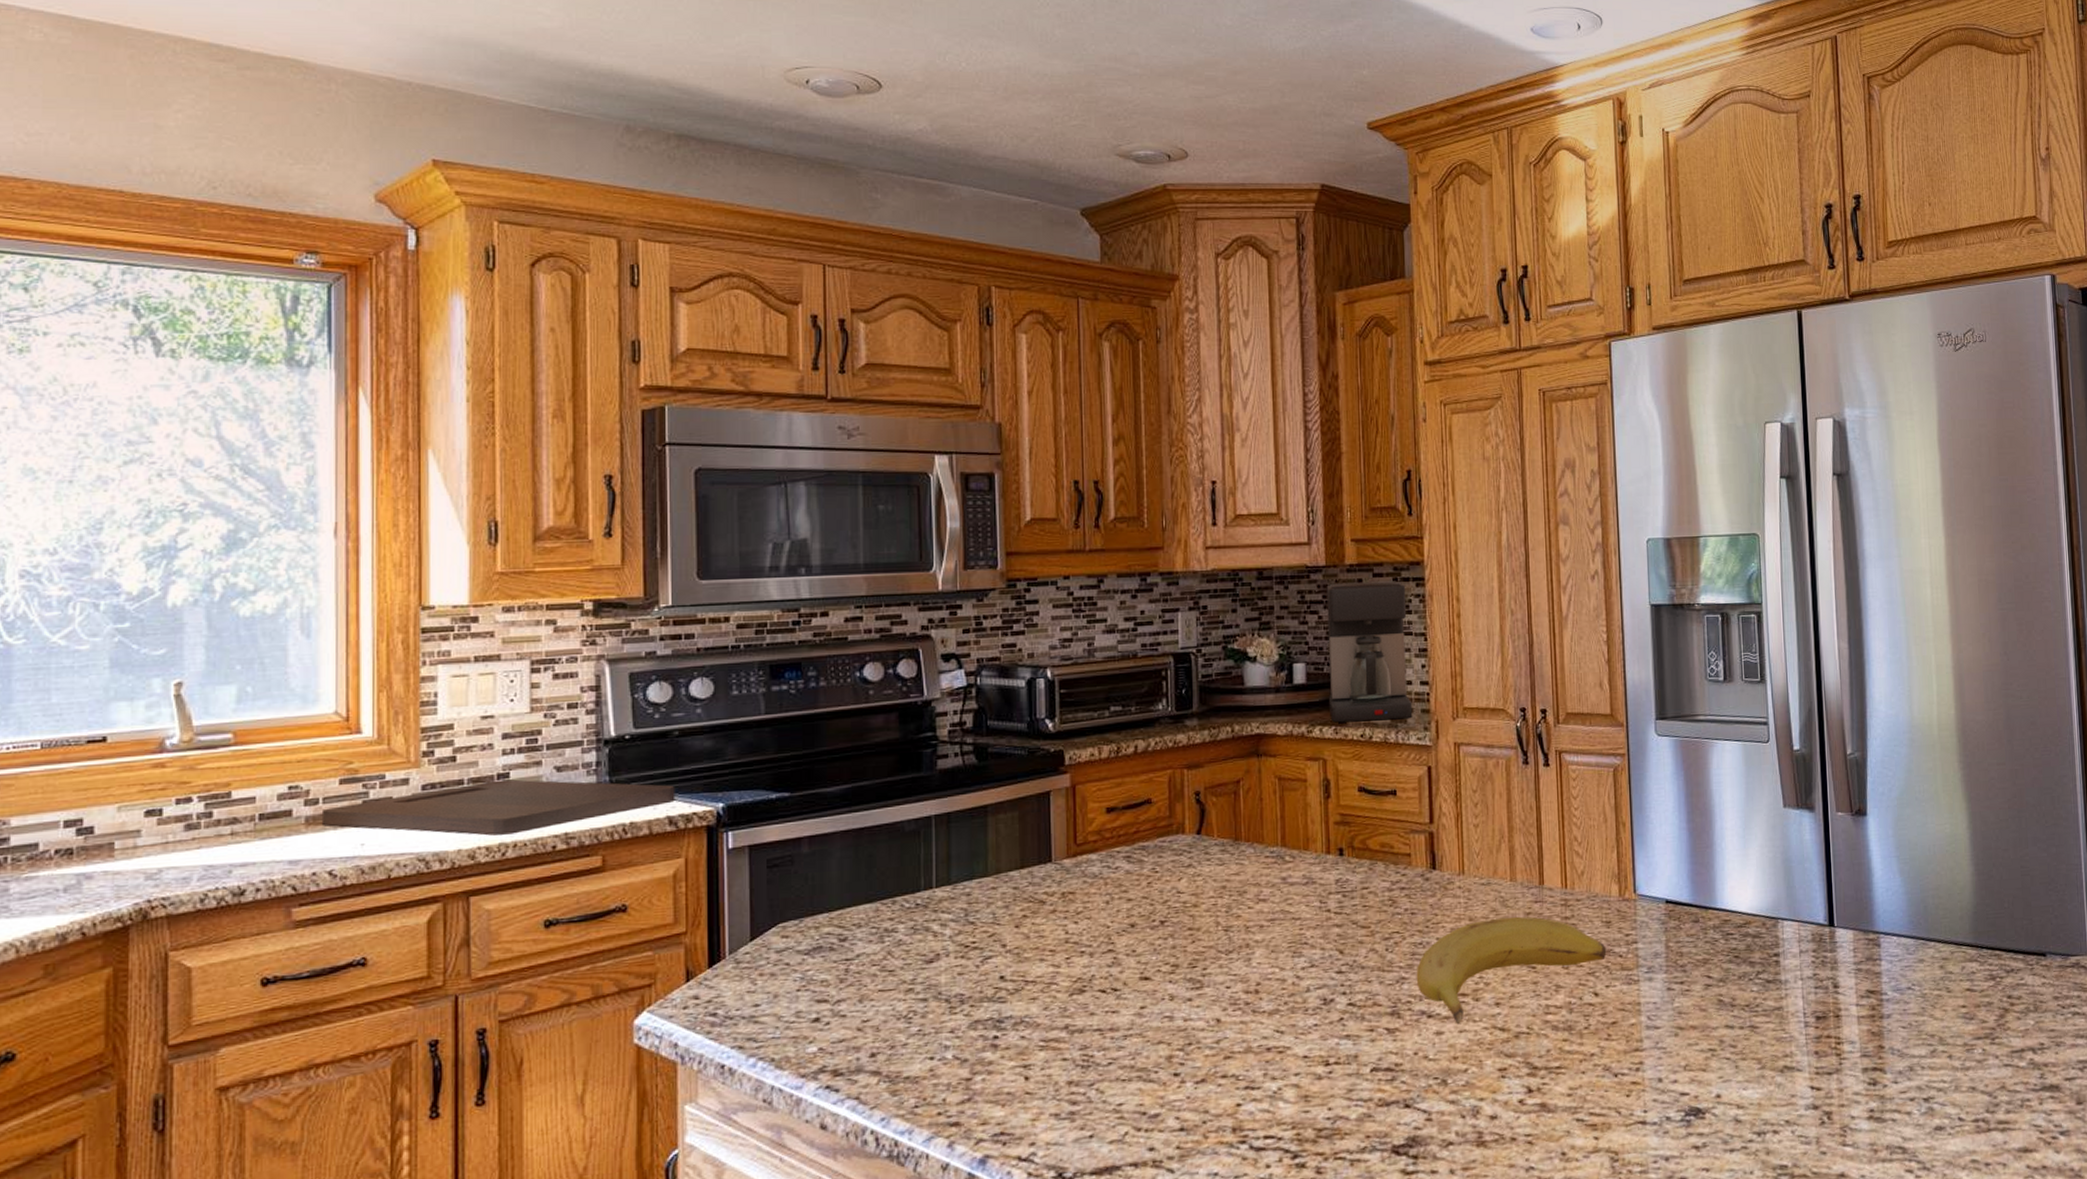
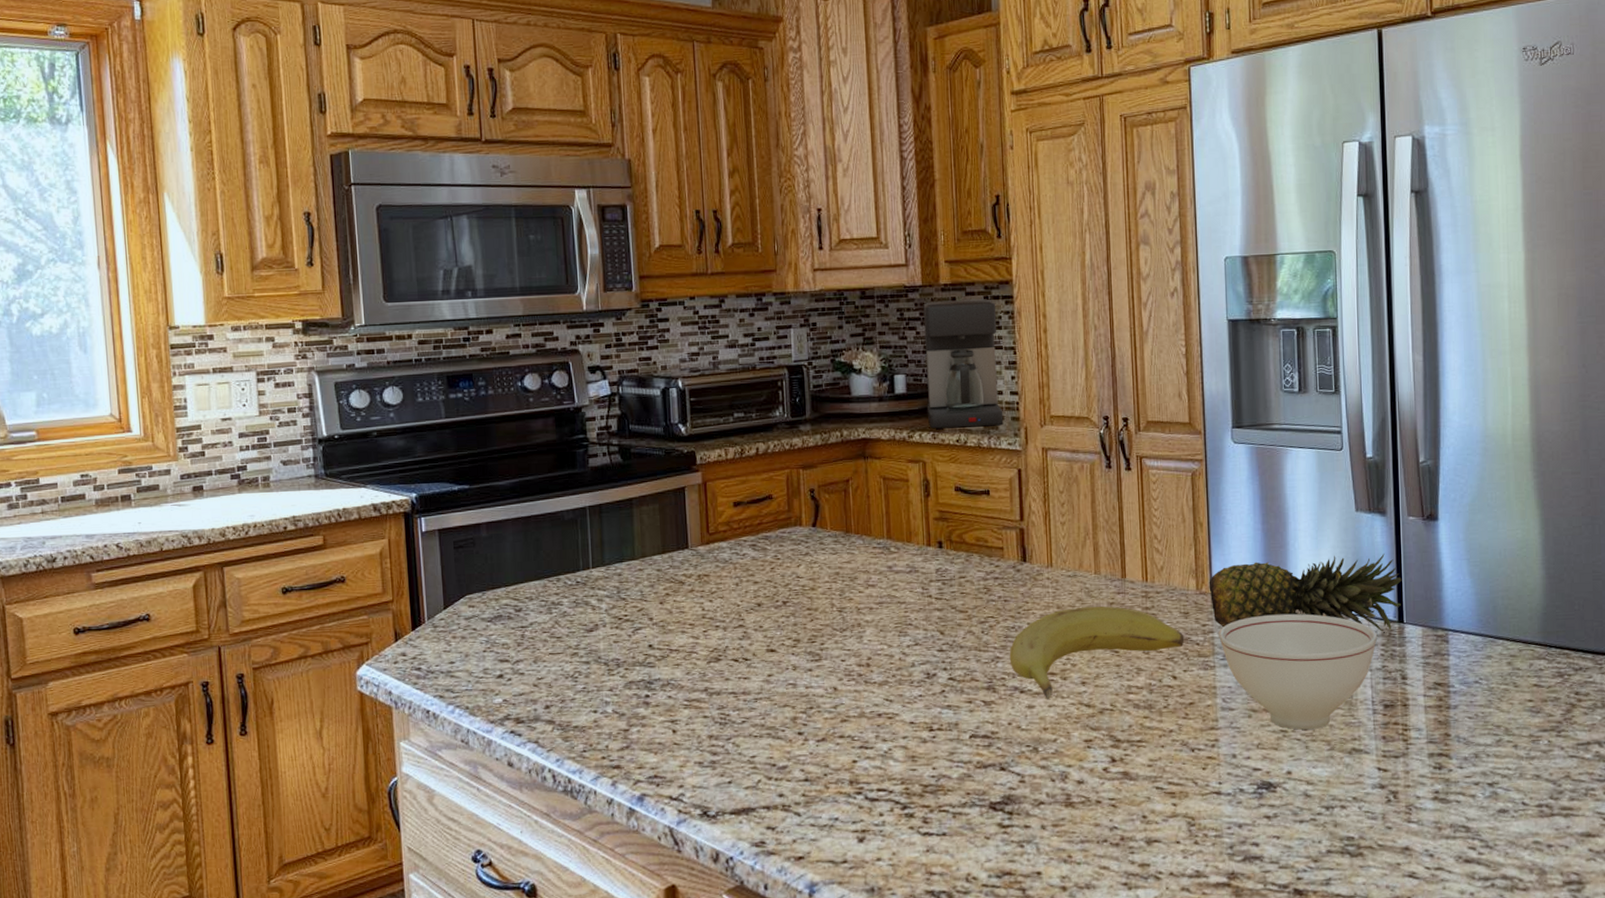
cutting board: present [321,779,675,836] -> none [107,471,378,517]
fruit: none [1632,852,1832,937] -> present [1209,554,1402,632]
bowl: none [1642,919,1808,1048] -> present [1218,613,1378,730]

